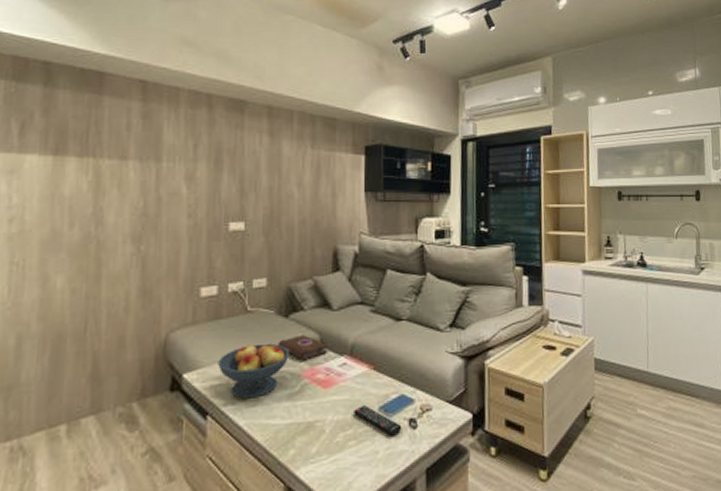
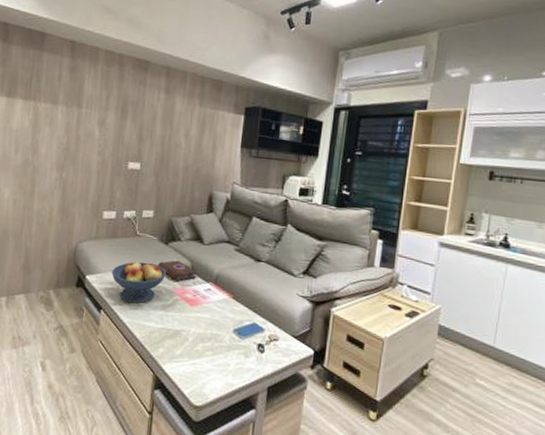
remote control: present [354,405,402,436] -> none [213,325,252,355]

